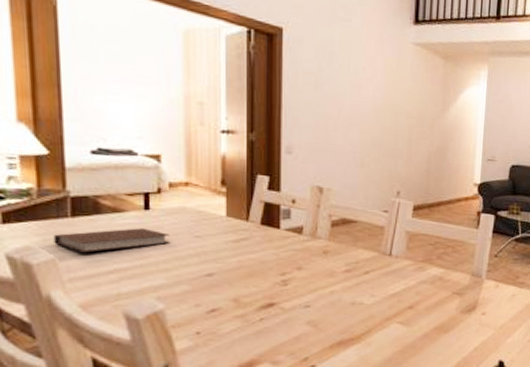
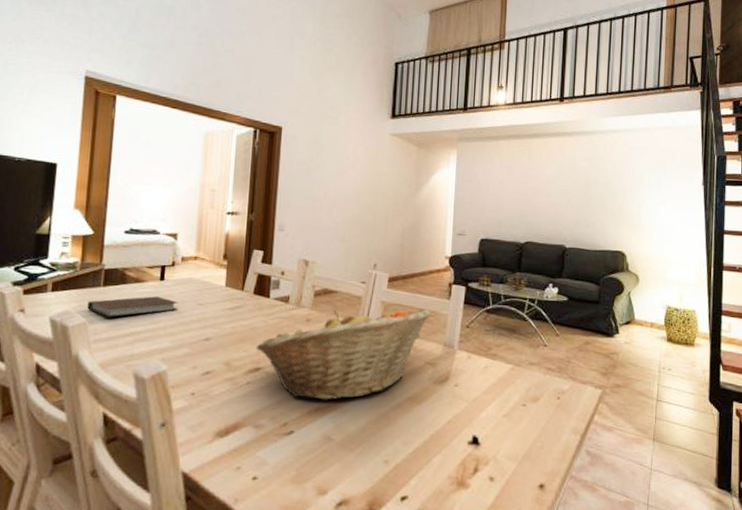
fruit basket: none [267,238,460,334] -> present [256,309,432,400]

